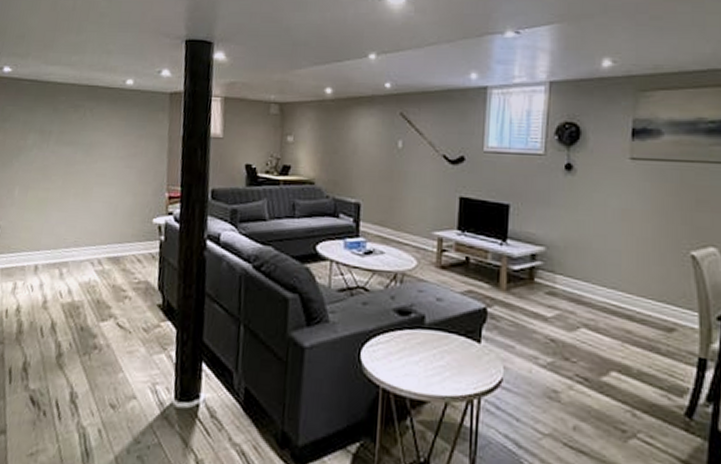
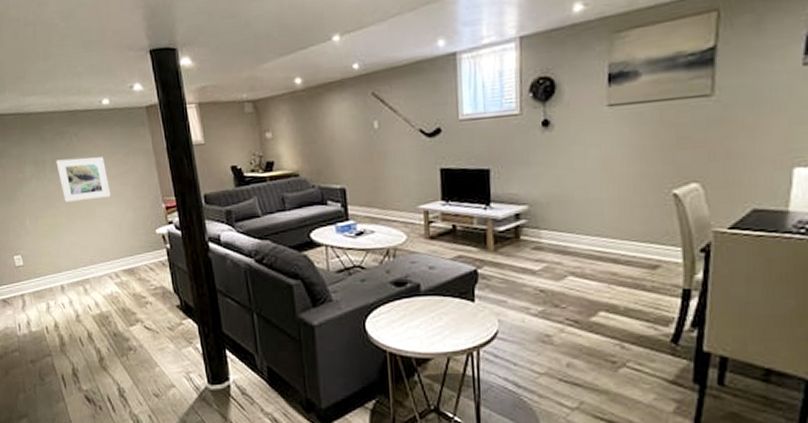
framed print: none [62,132,115,178] -> present [56,157,111,202]

